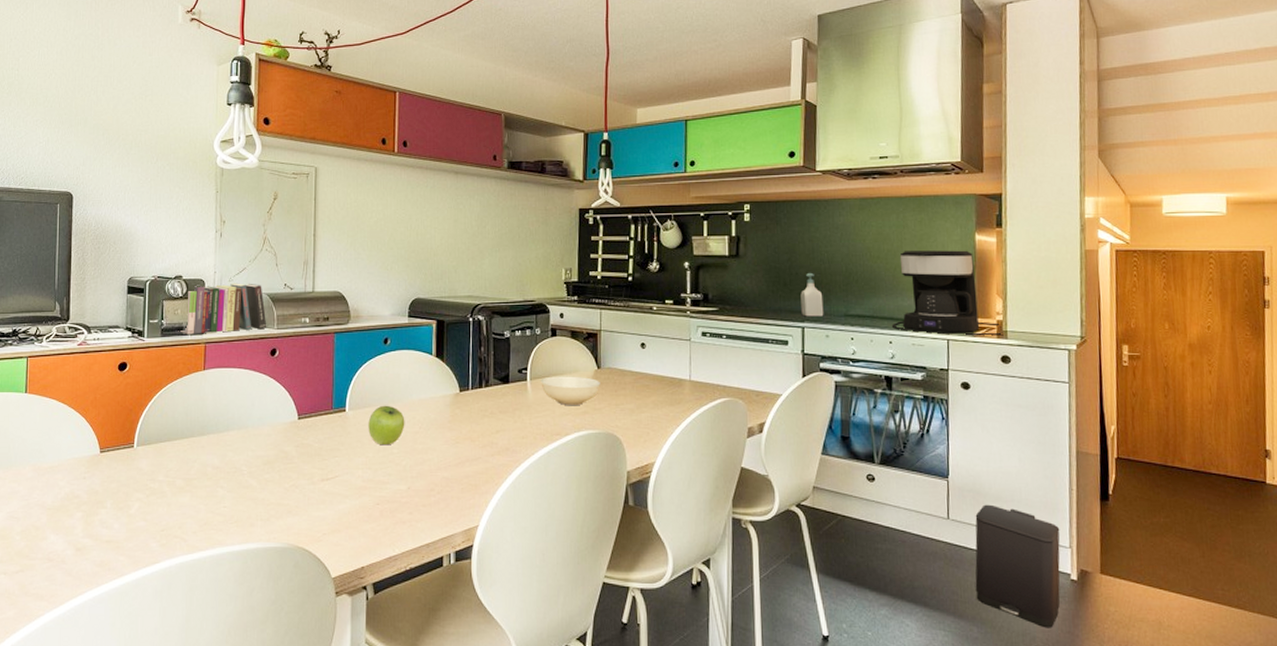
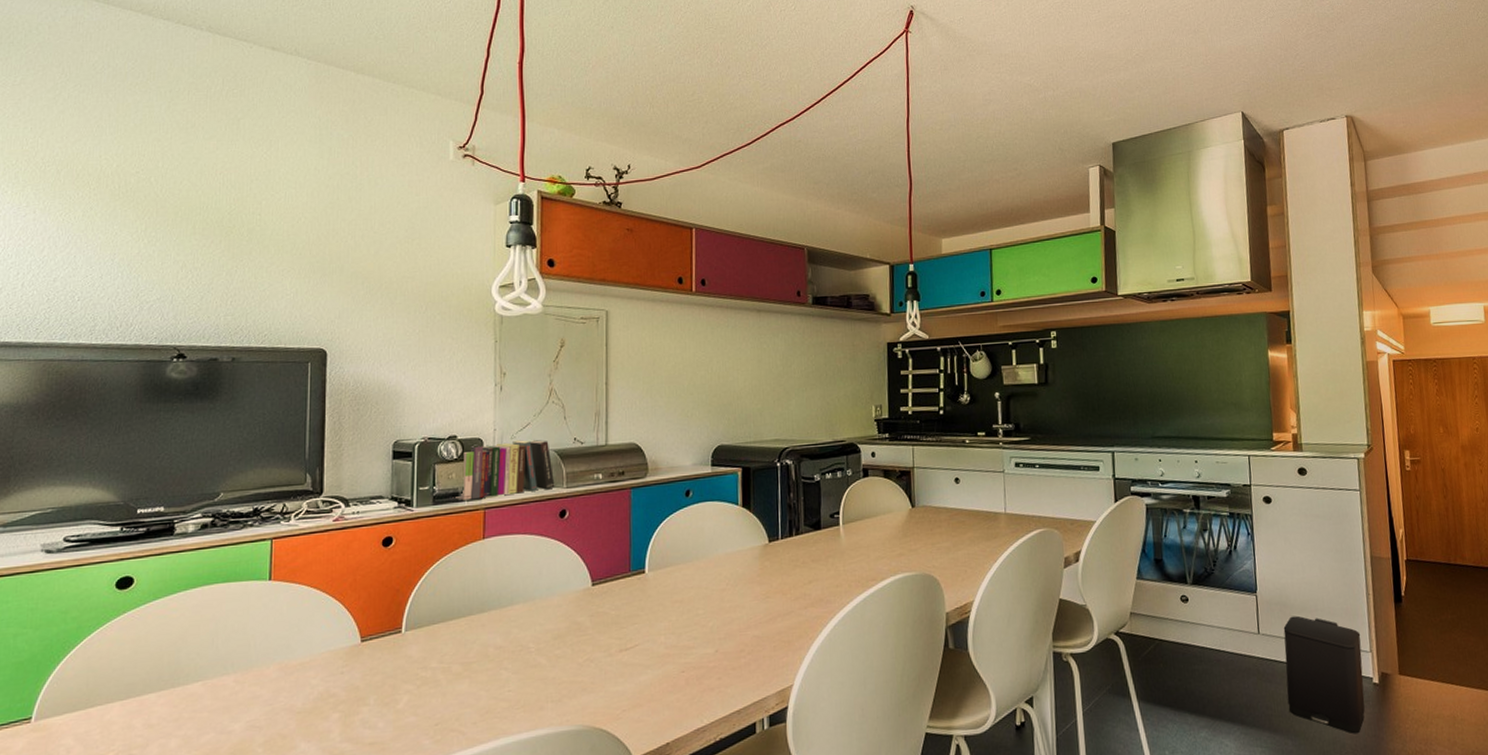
fruit: present [368,405,405,446] -> none [670,562,711,607]
bowl: present [541,376,600,406] -> none [854,517,916,549]
soap bottle: present [800,272,824,317] -> none [1109,396,1132,441]
coffee maker: present [892,250,1004,336] -> none [1197,367,1299,451]

